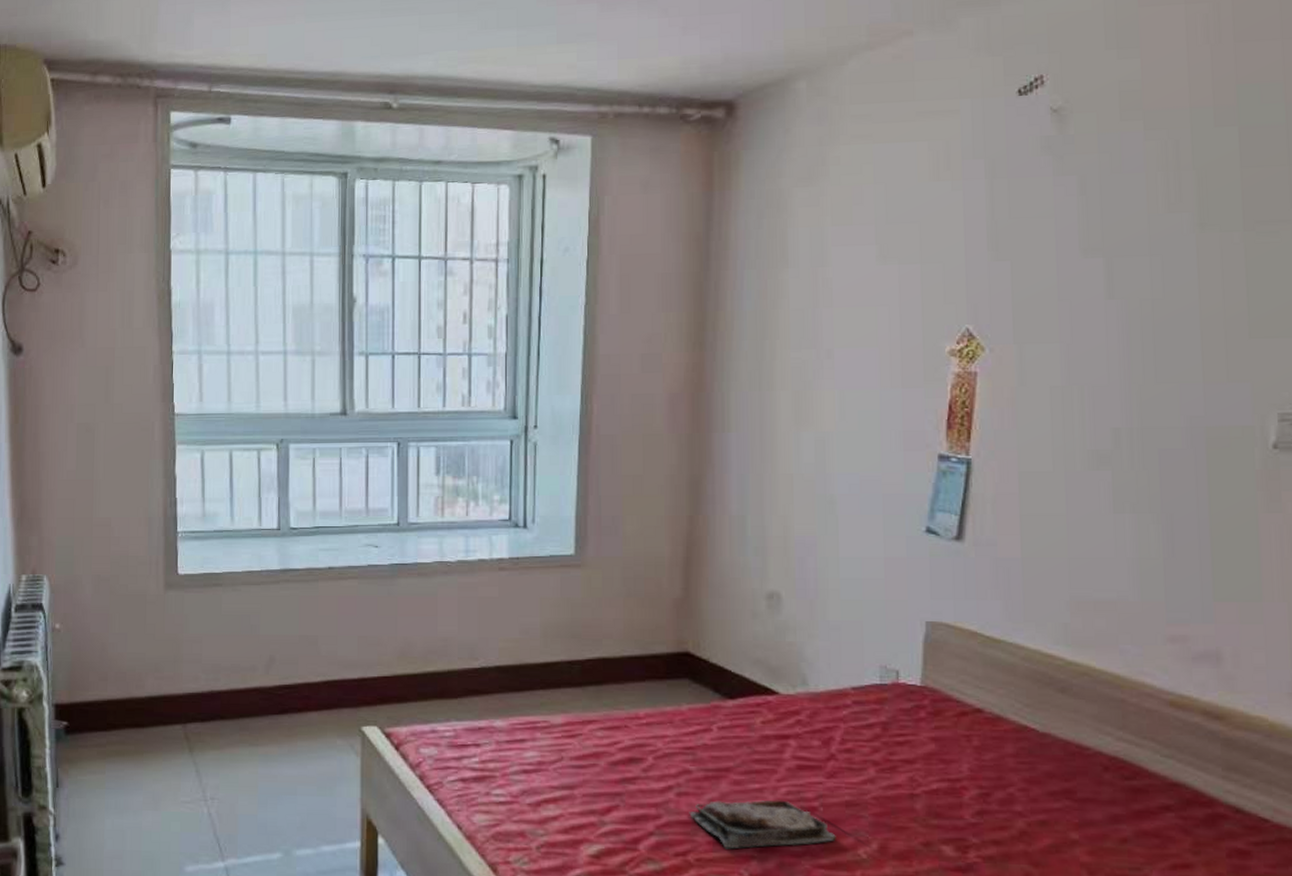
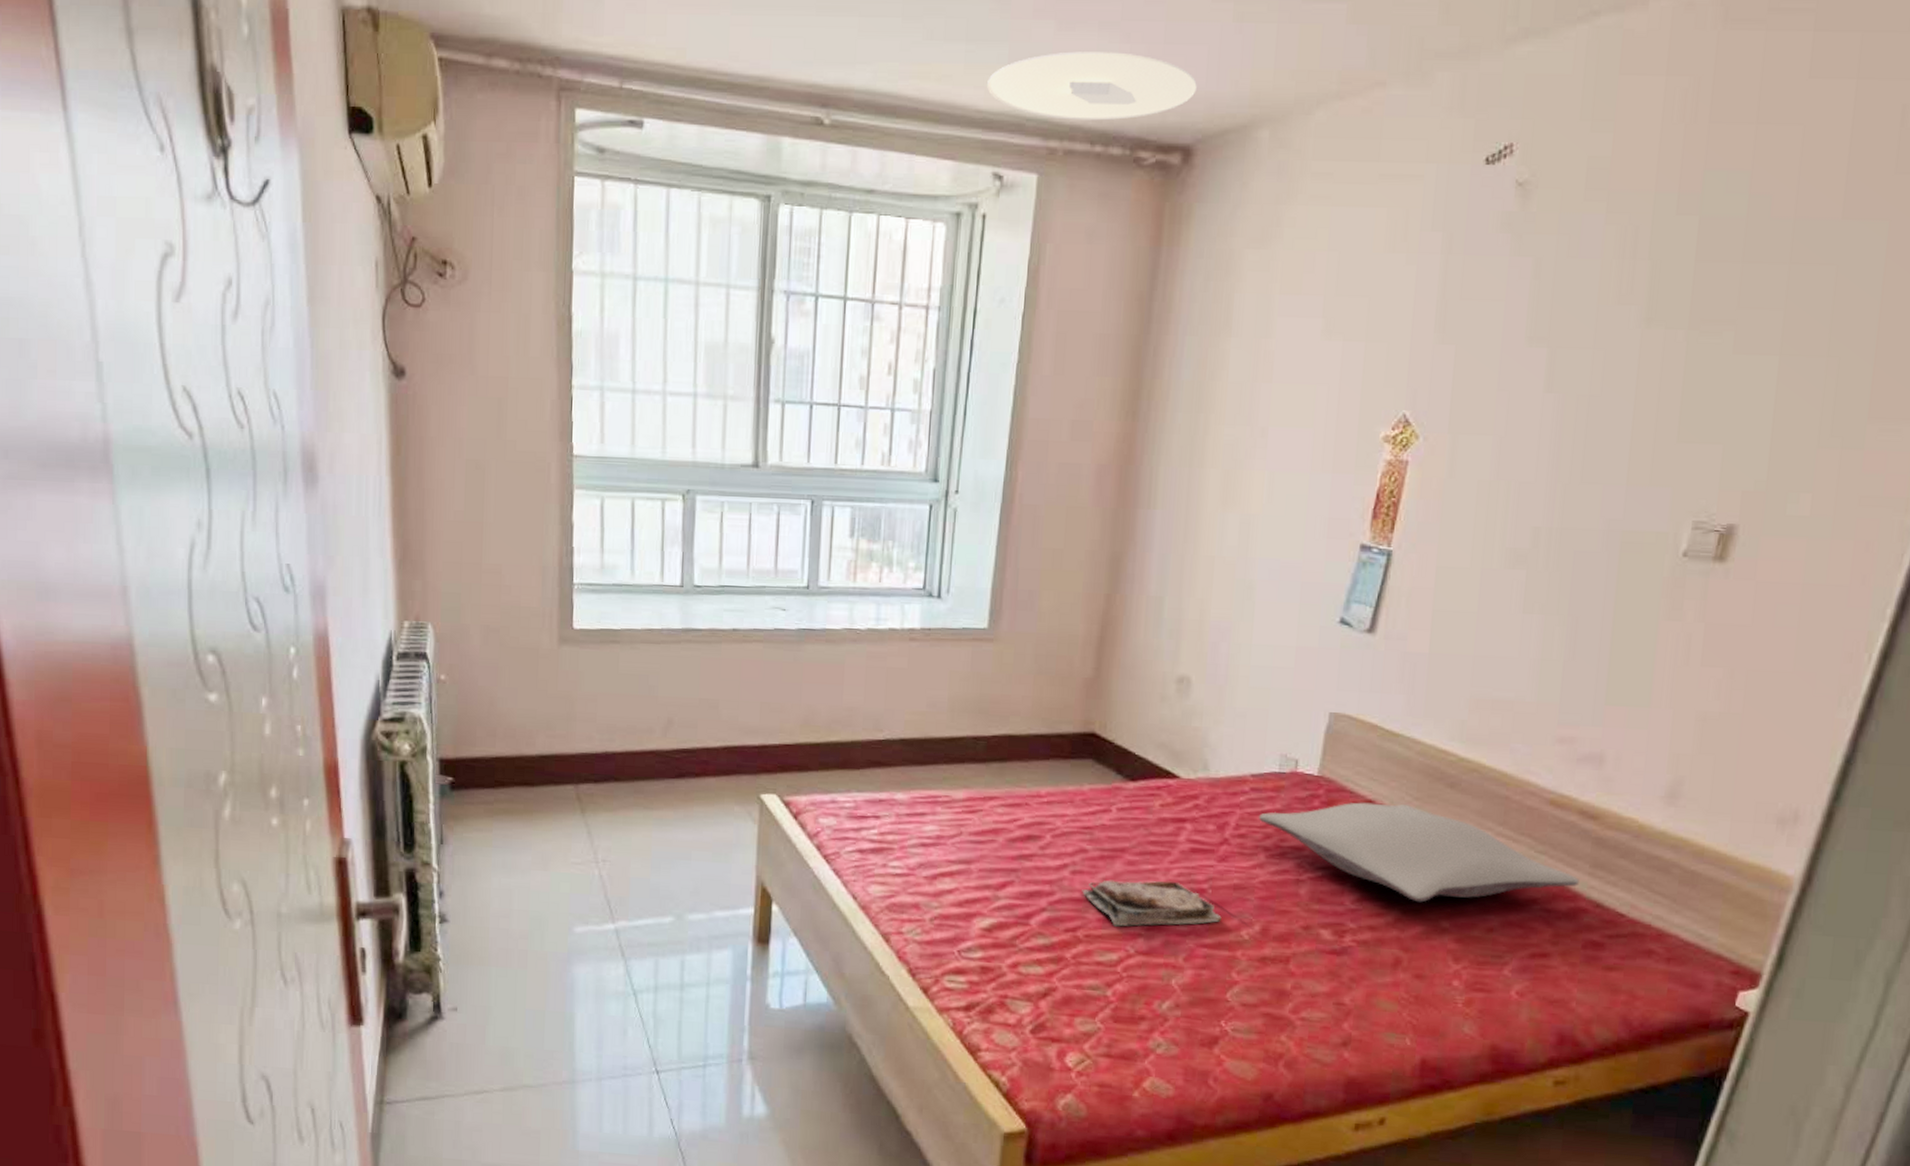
ceiling light: none [539,25,734,87] -> present [987,51,1197,121]
pillow: none [863,711,1213,814] -> present [1258,802,1579,903]

